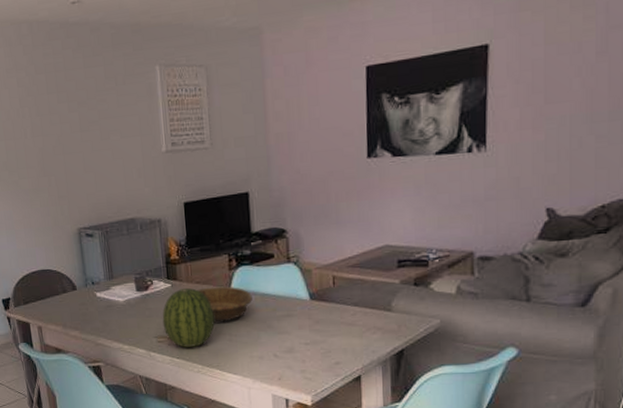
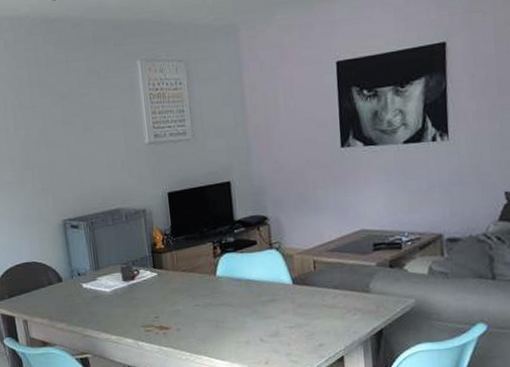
fruit: present [162,288,215,347] -> none [149,276,202,336]
decorative bowl: present [197,286,252,323] -> none [183,273,238,310]

